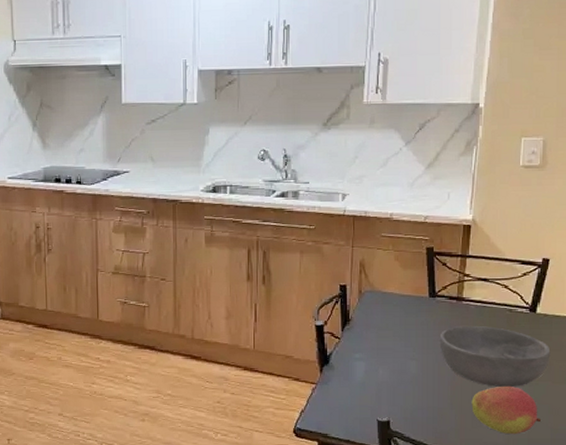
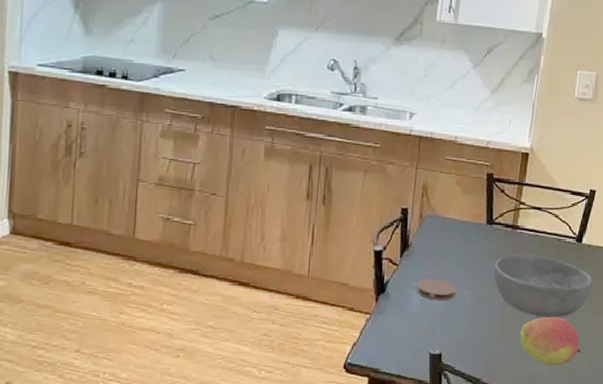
coaster: none [359,350,400,371] -> present [416,278,456,300]

